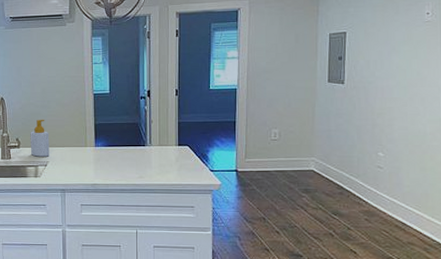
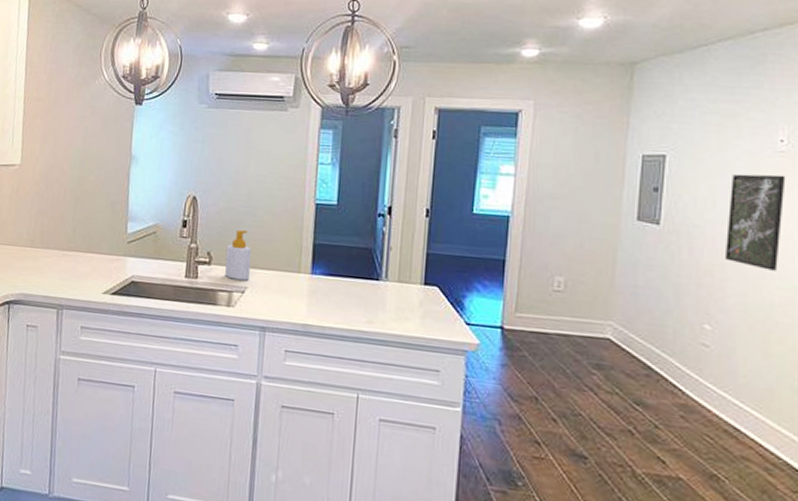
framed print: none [390,39,432,109] -> present [724,174,786,271]

